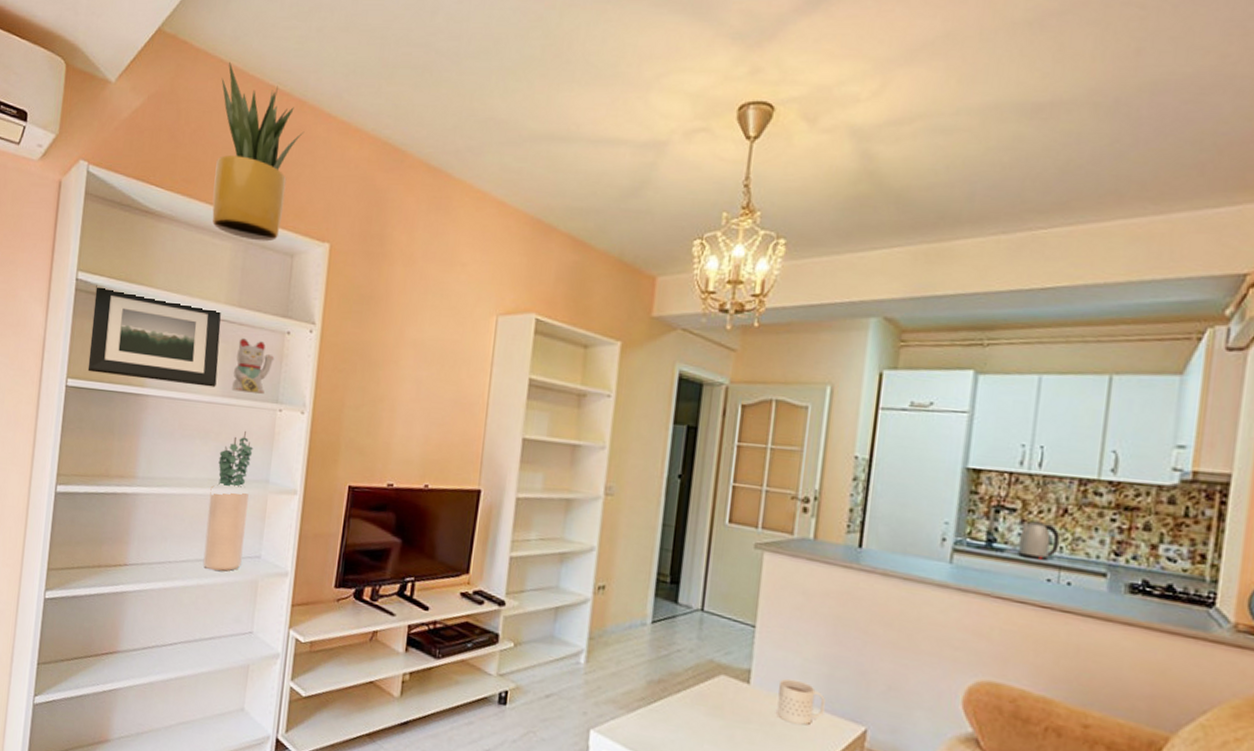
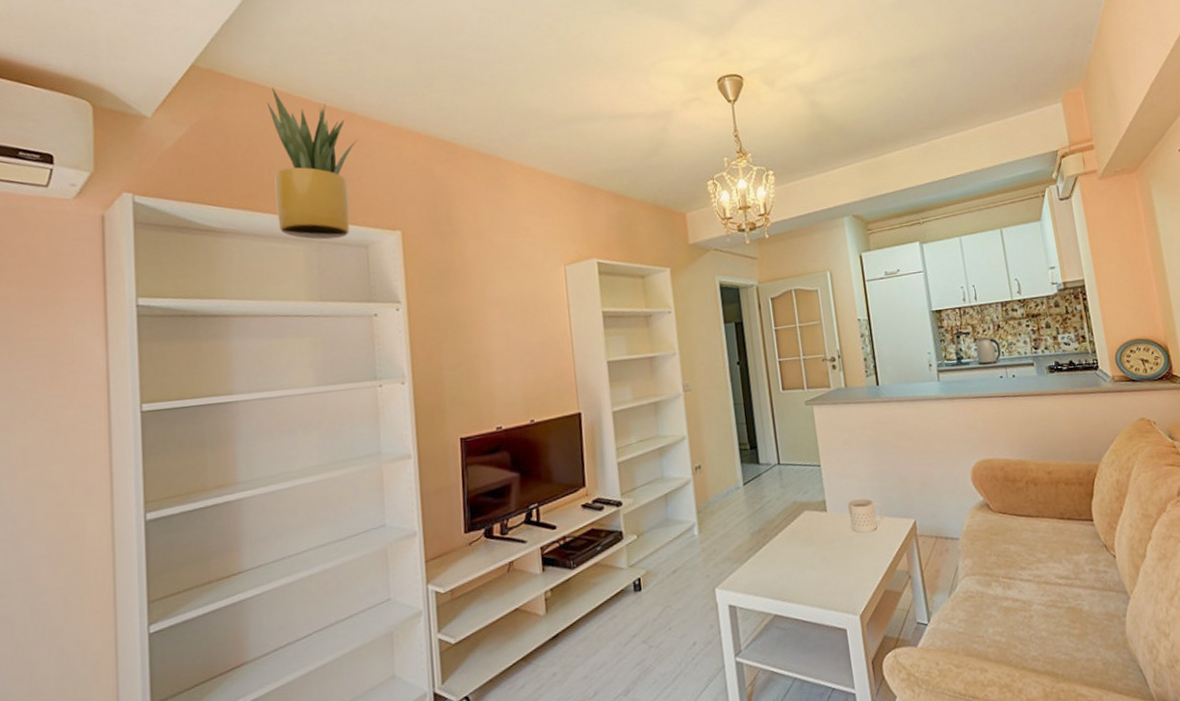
picture frame: present [87,285,221,388] -> none [161,307,310,393]
vase: present [203,430,253,572] -> none [321,411,367,553]
decorative figurine: present [231,337,275,394] -> none [325,327,366,378]

